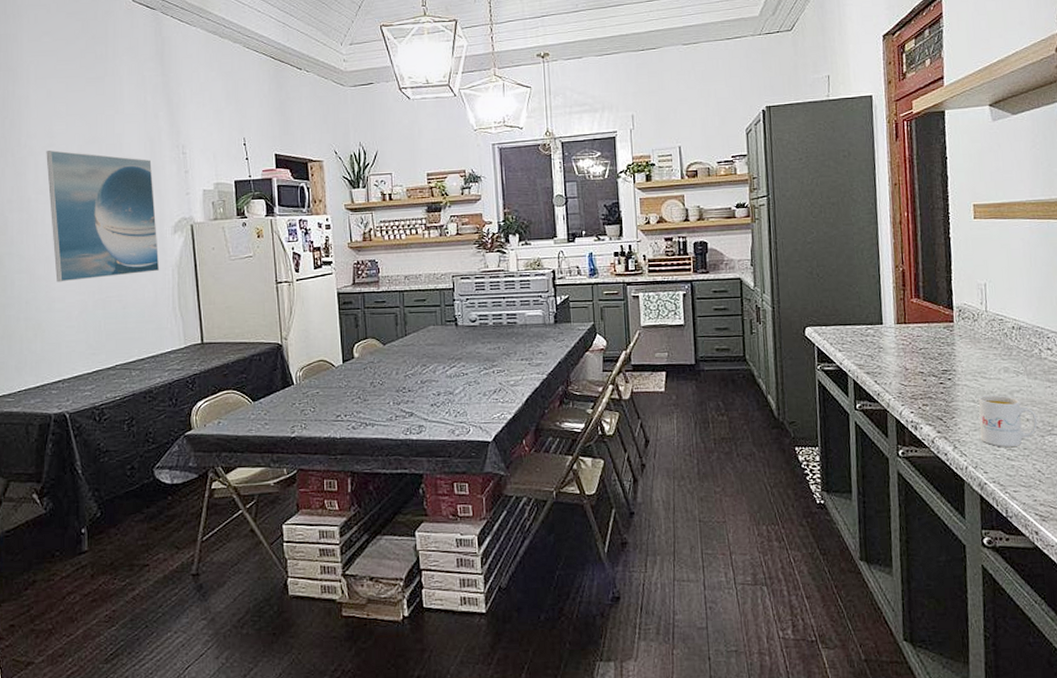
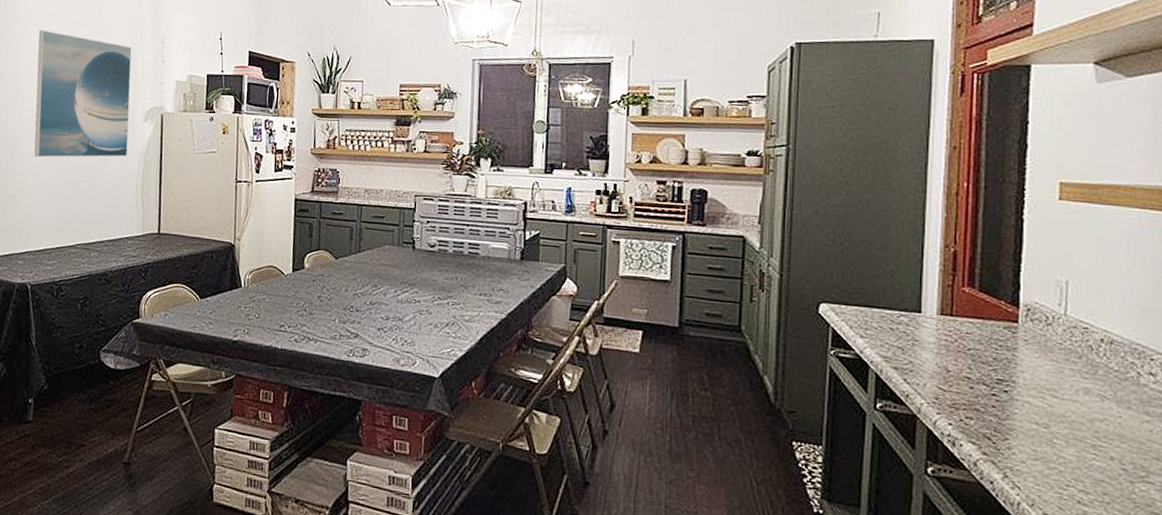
mug: present [978,395,1038,448] -> none [1042,418,1126,490]

